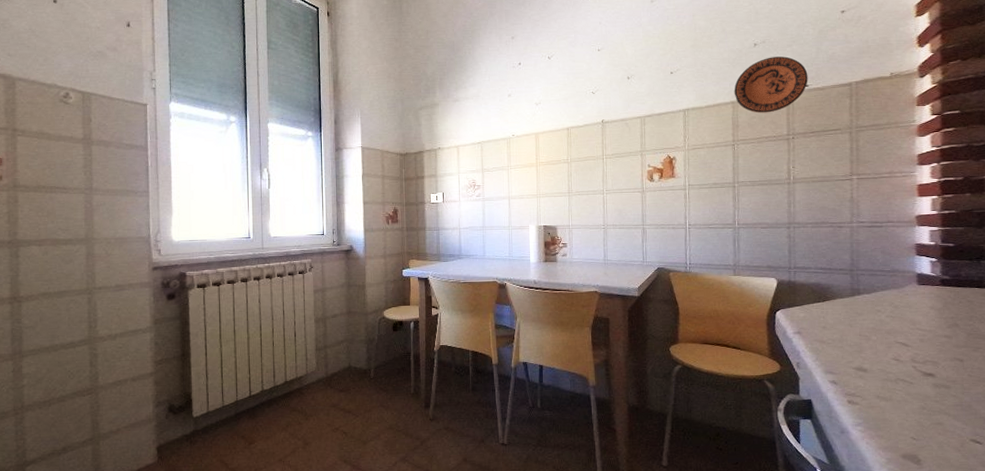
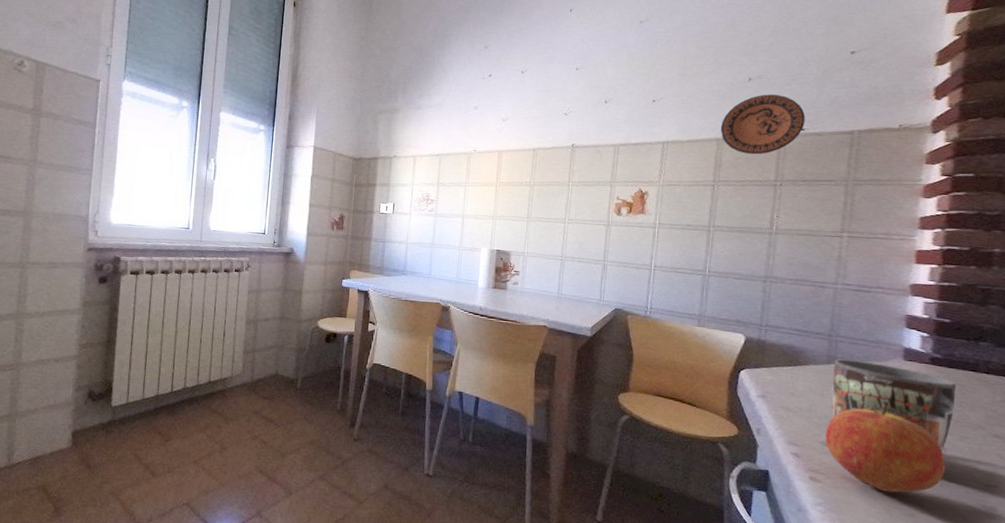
mug: none [857,290,966,363] -> present [832,359,957,451]
fruit: none [857,323,965,406] -> present [825,401,946,493]

